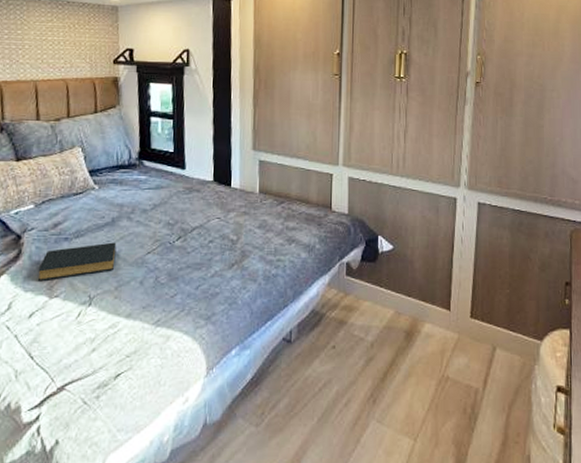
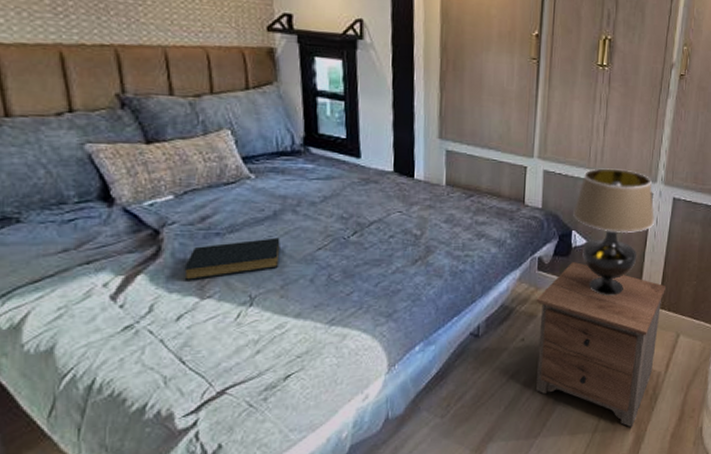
nightstand: none [345,268,478,450] -> present [536,262,667,428]
table lamp: none [378,174,461,303] -> present [573,168,655,296]

